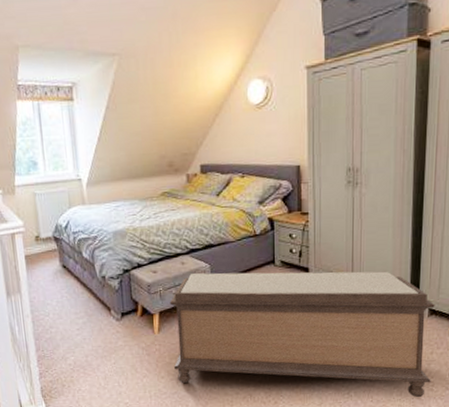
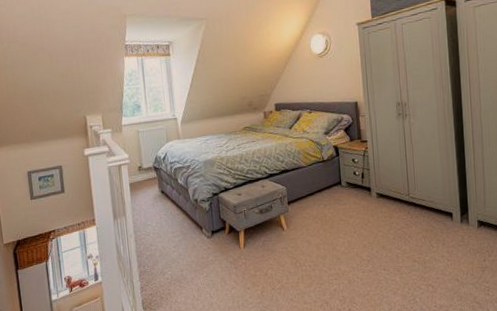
bench: present [169,271,435,398] -> none [253,189,487,302]

